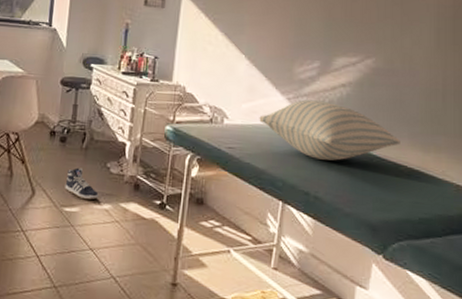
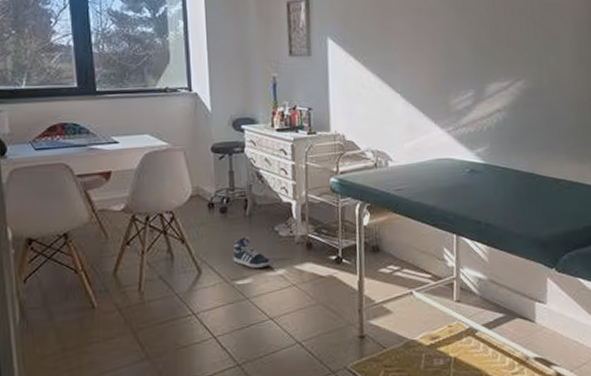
pillow: present [259,100,401,161] -> none [422,129,558,187]

